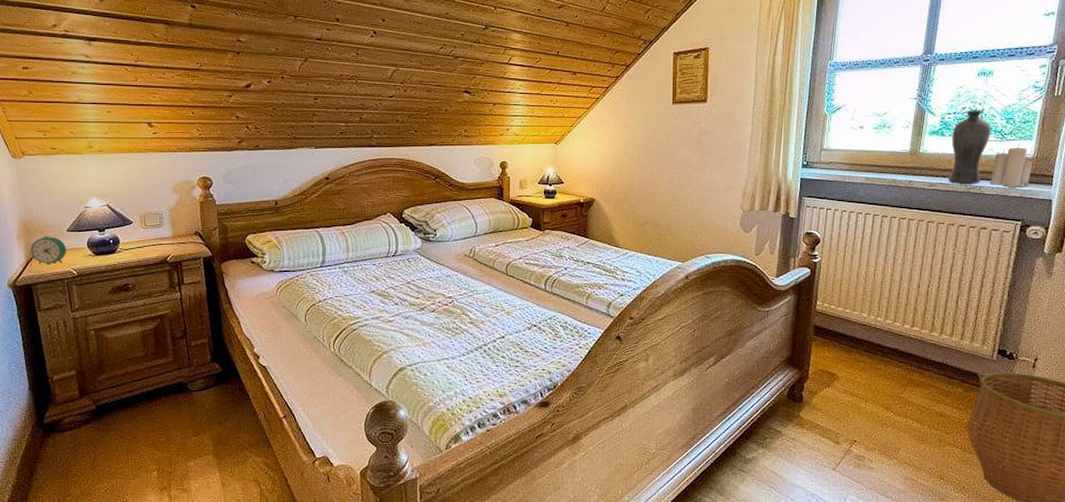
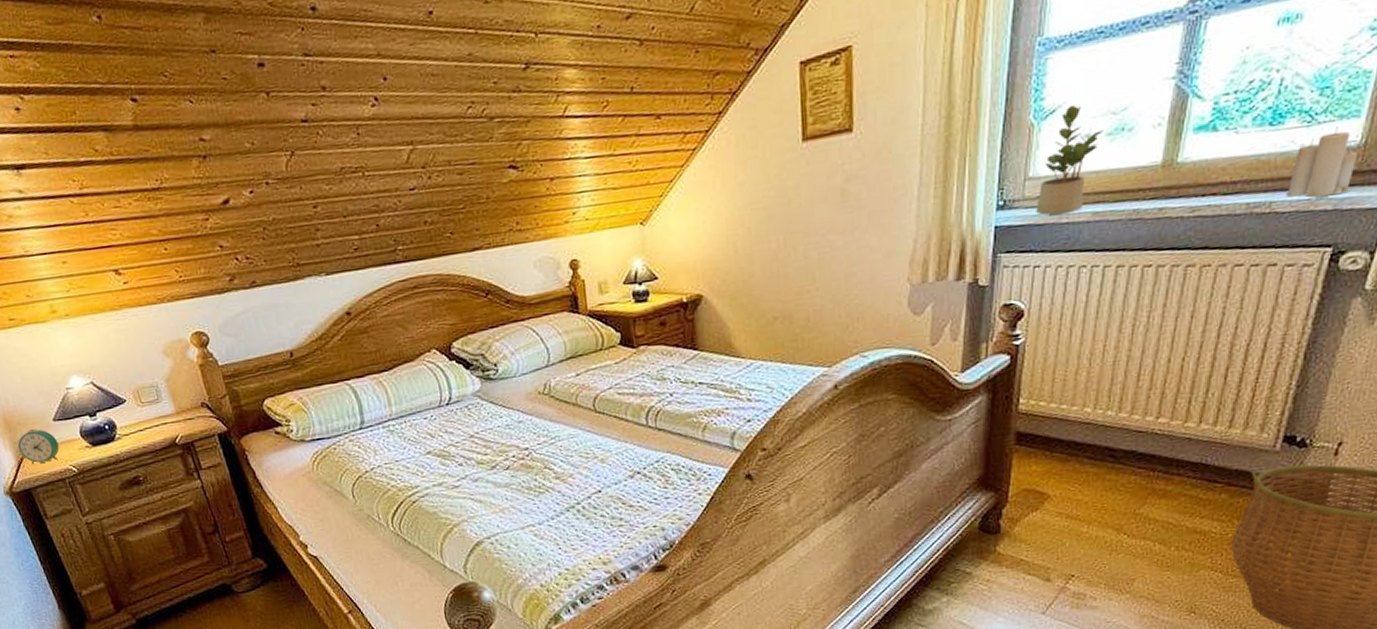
potted plant: none [828,107,872,176] -> present [1036,105,1103,215]
vase: present [948,110,991,184] -> none [1221,80,1294,203]

